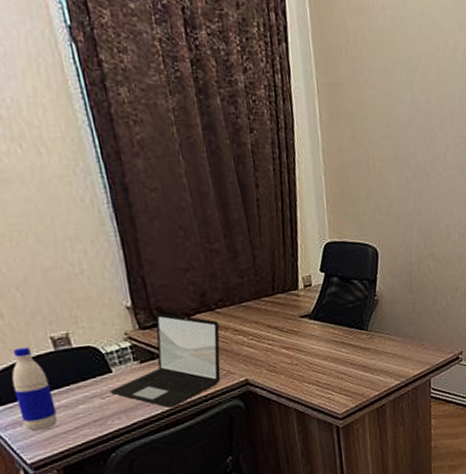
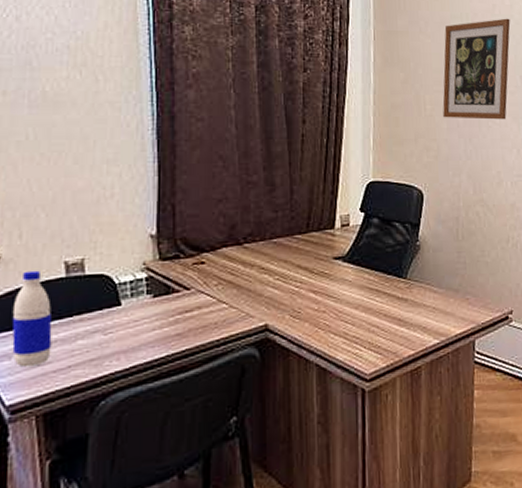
laptop: present [109,313,221,408] -> none [114,244,245,351]
wall art: none [388,62,455,174] -> present [442,18,510,120]

